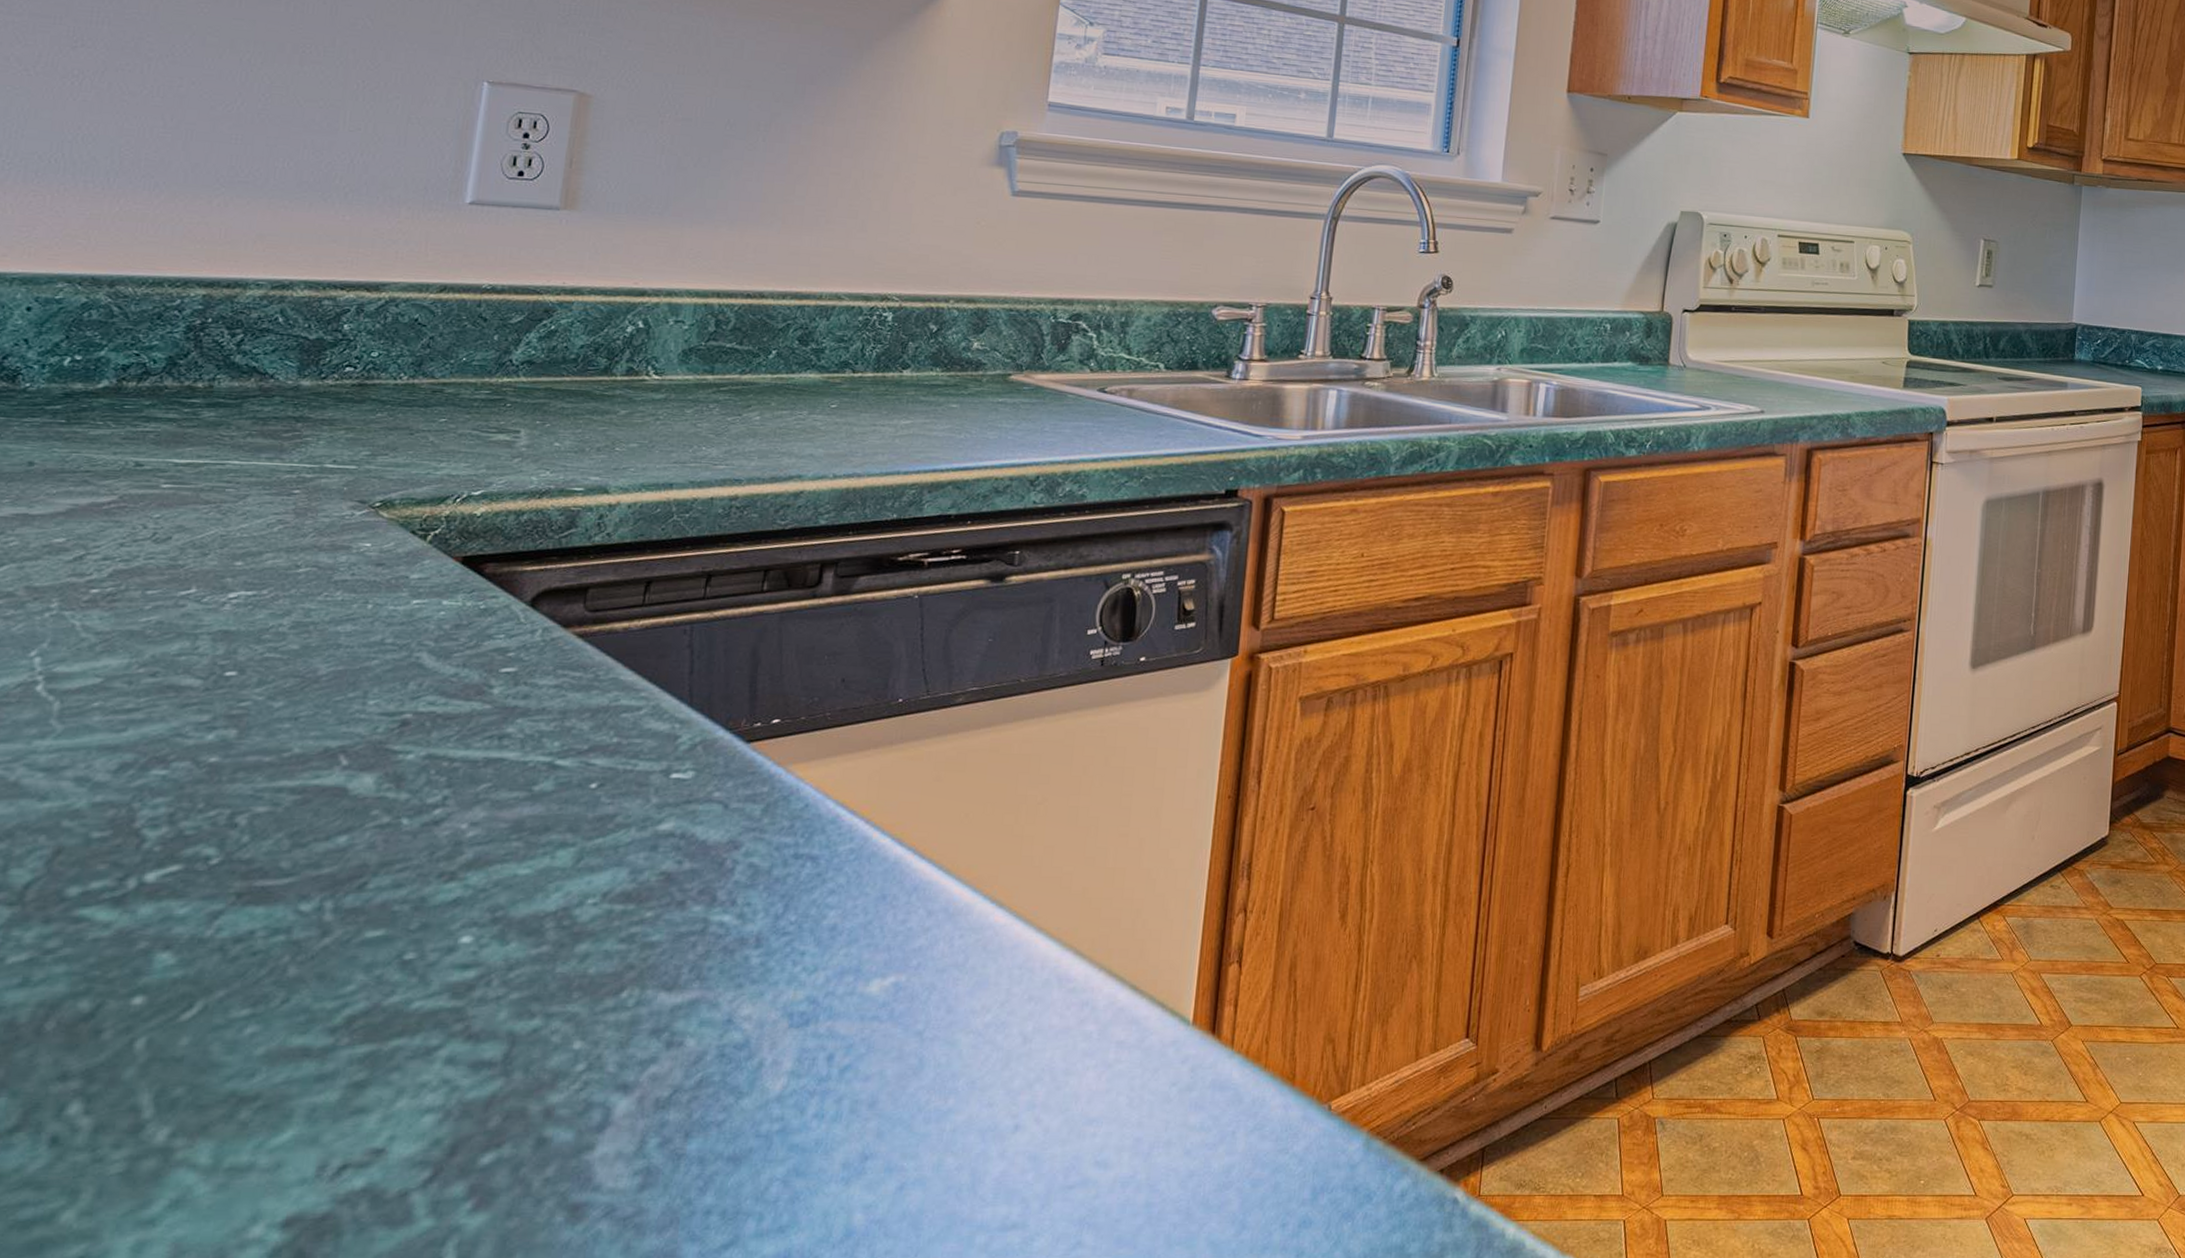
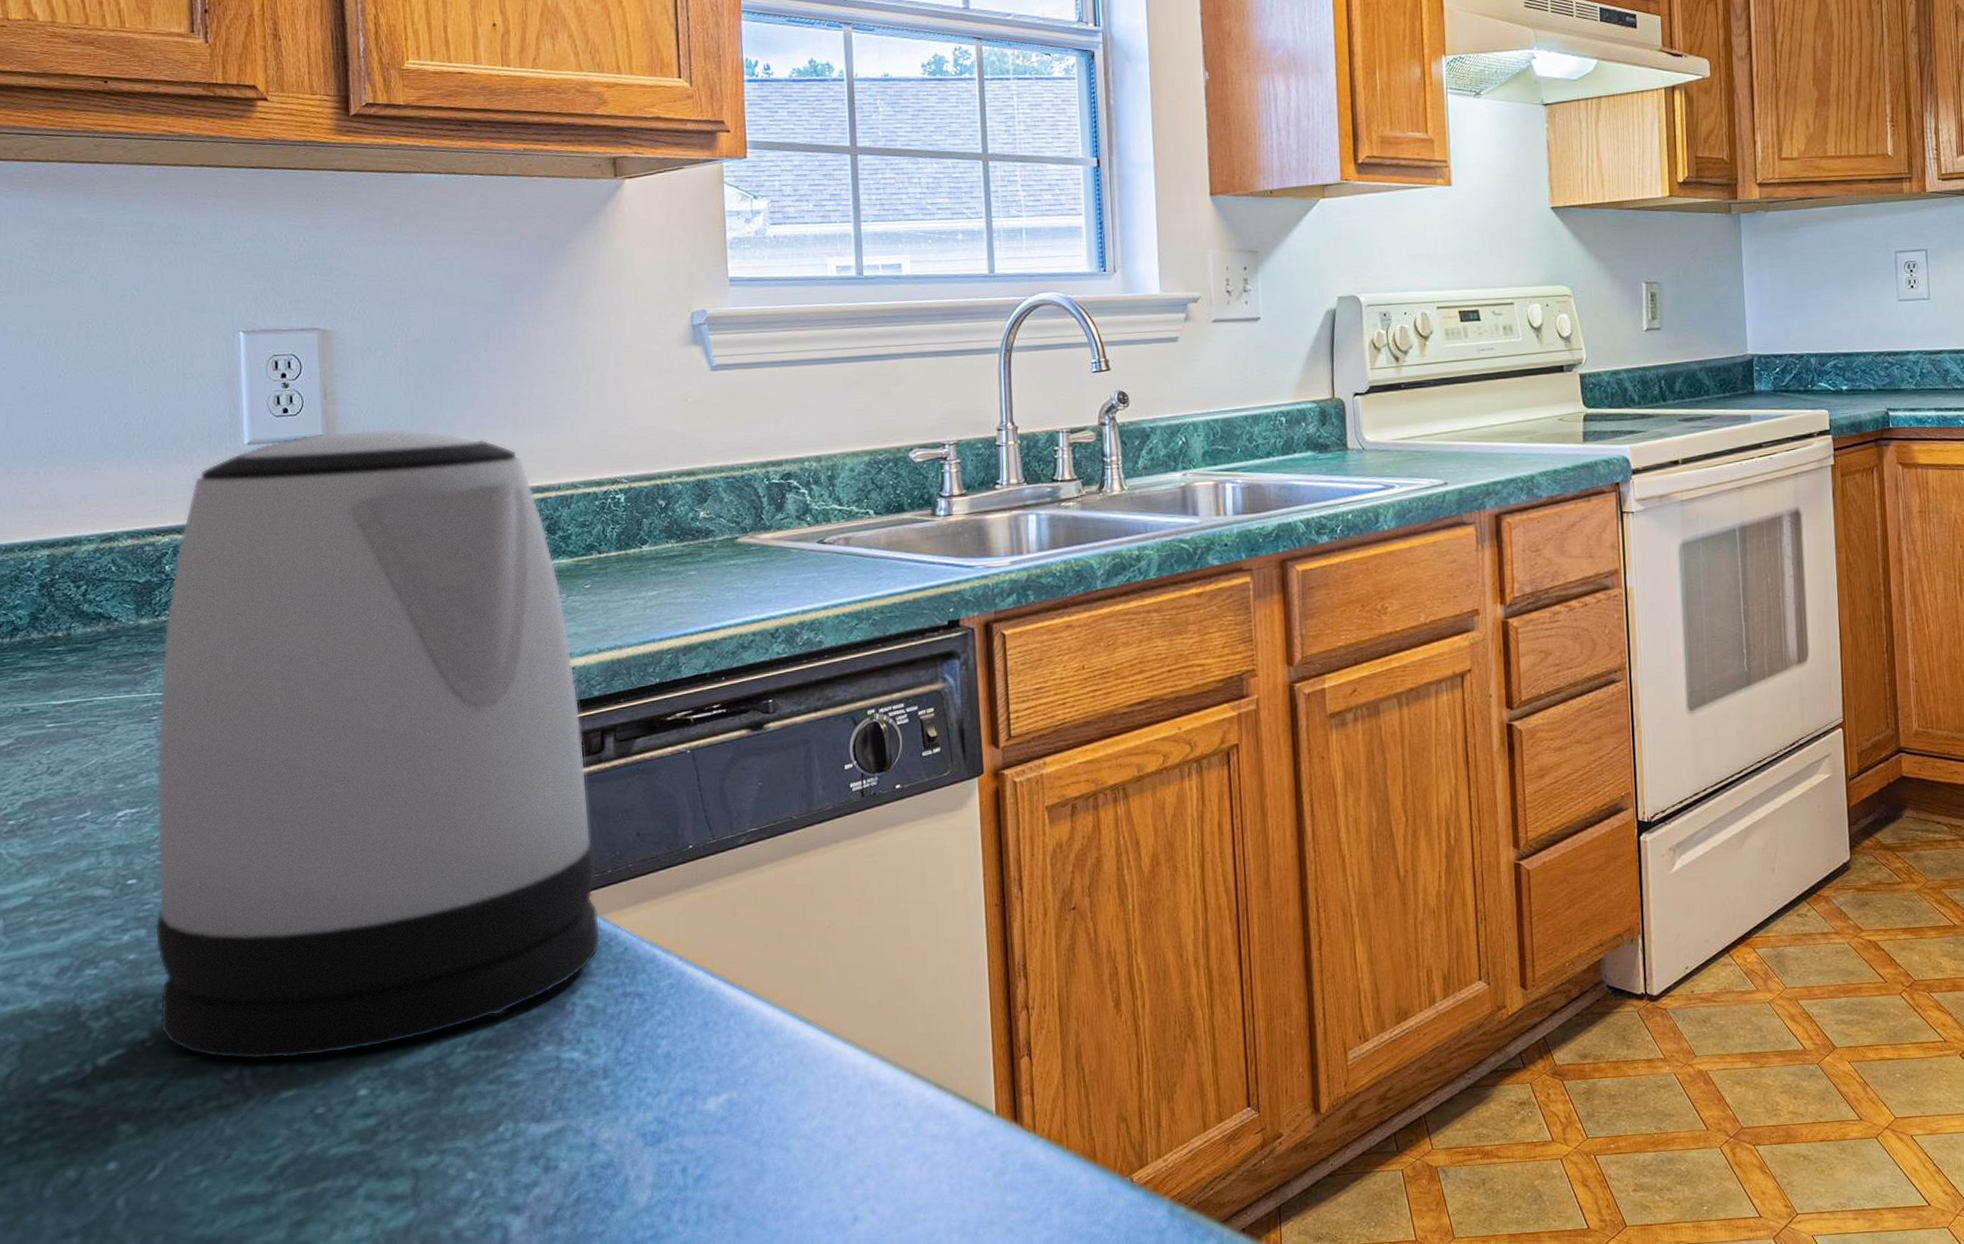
kettle: none [232,203,804,893] -> present [154,428,601,1060]

